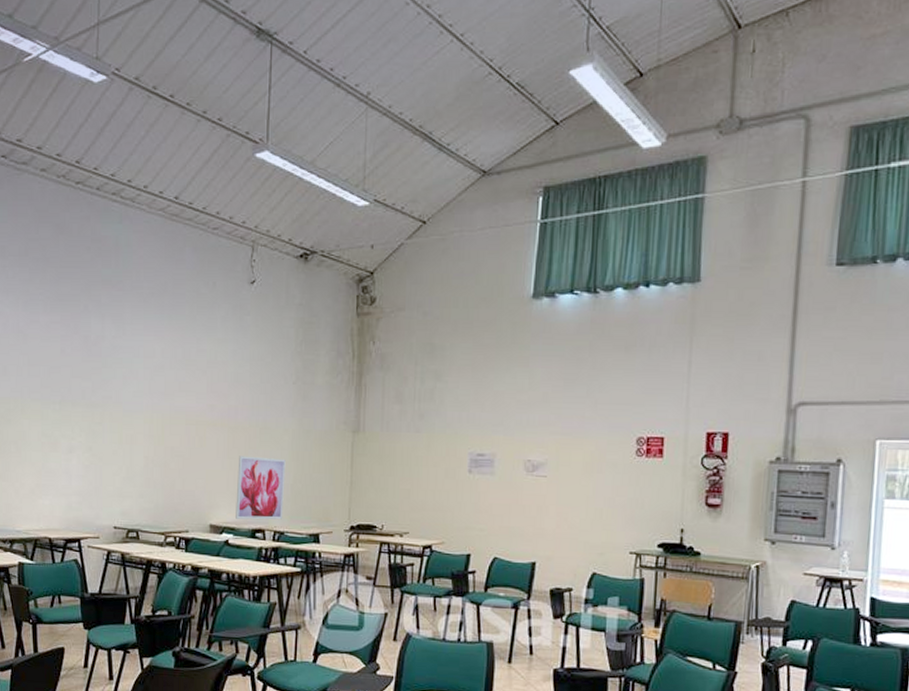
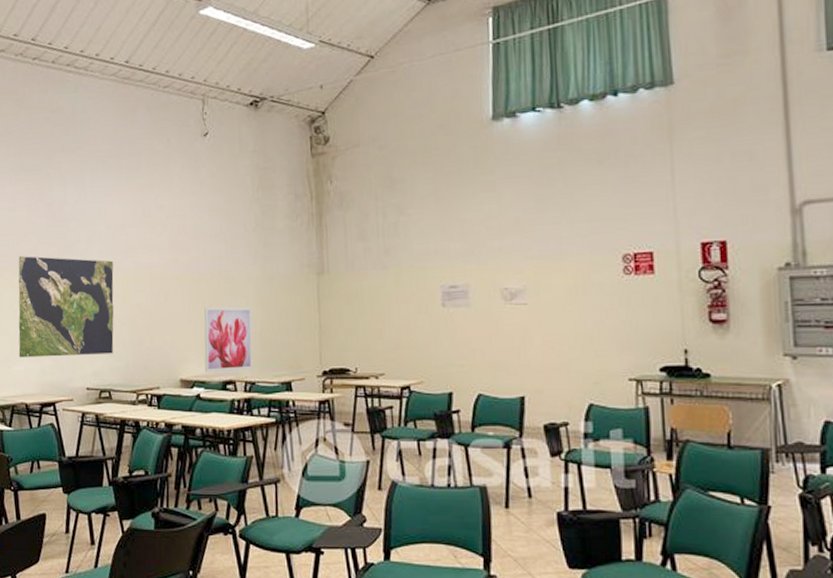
world map: none [44,388,150,495] -> present [18,256,115,358]

